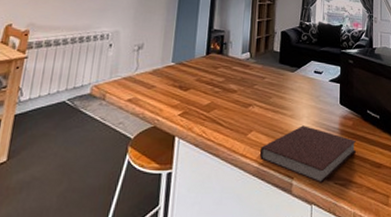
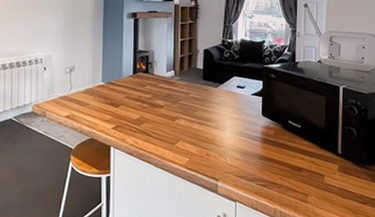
notebook: present [259,125,356,184] -> none [187,135,277,185]

